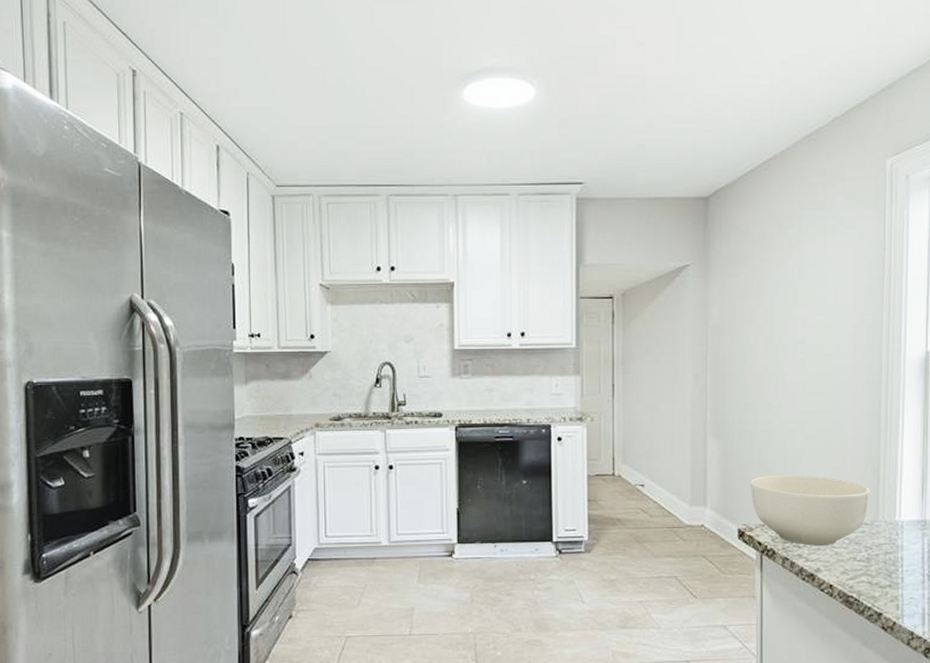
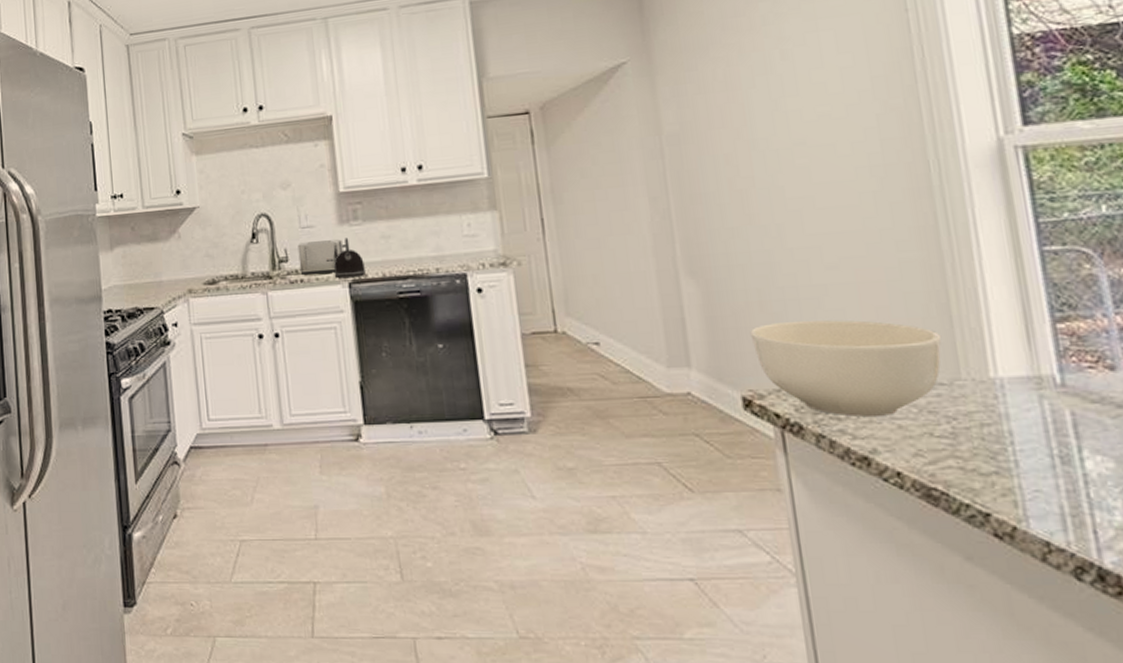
toaster: none [415,388,457,418] -> present [297,238,347,276]
kettle: none [444,388,471,423] -> present [333,237,367,279]

